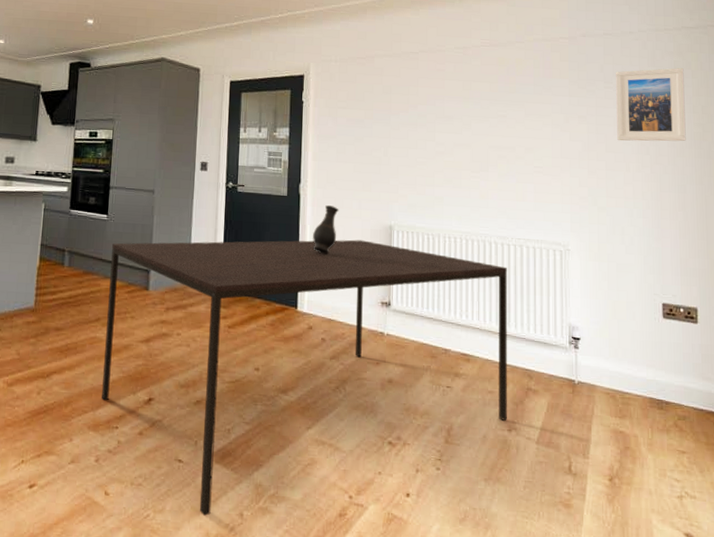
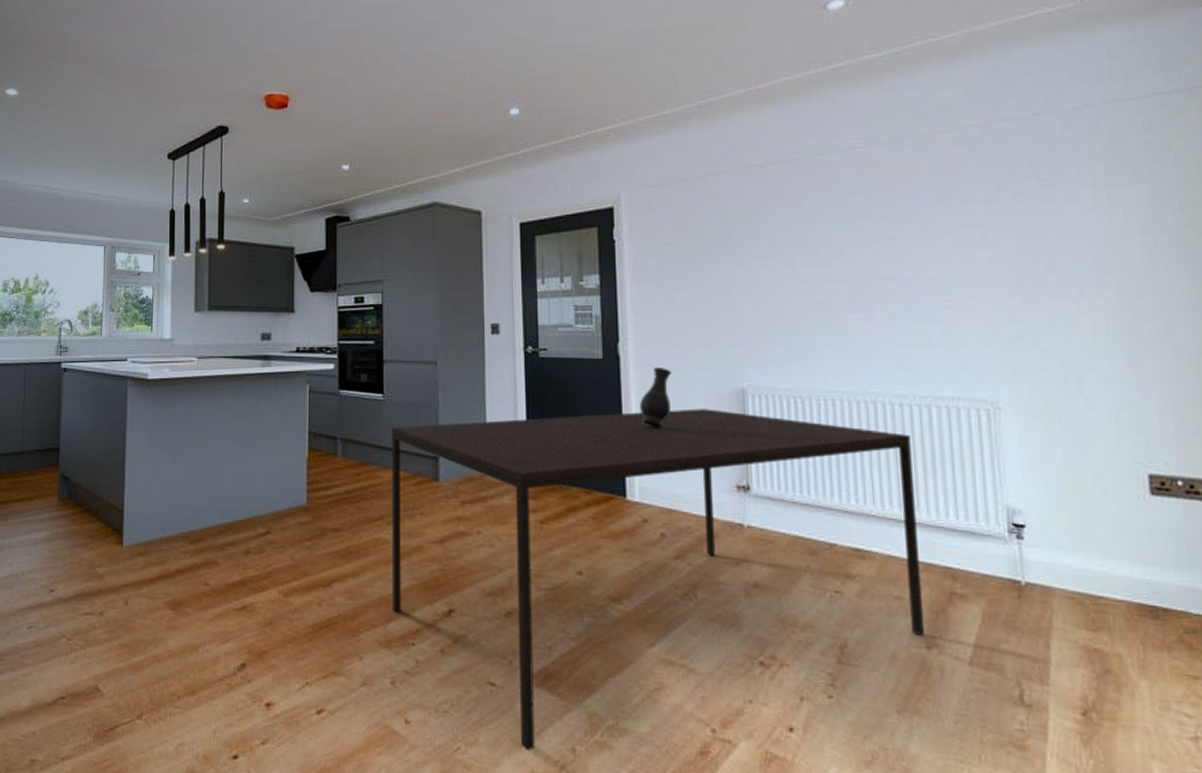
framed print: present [616,68,686,142] -> none [1054,150,1171,258]

